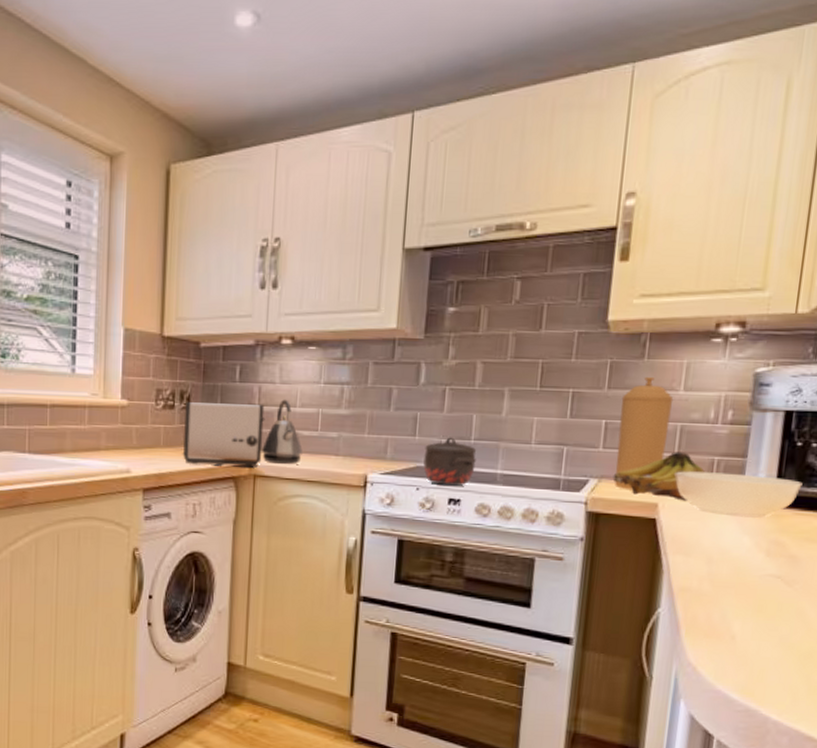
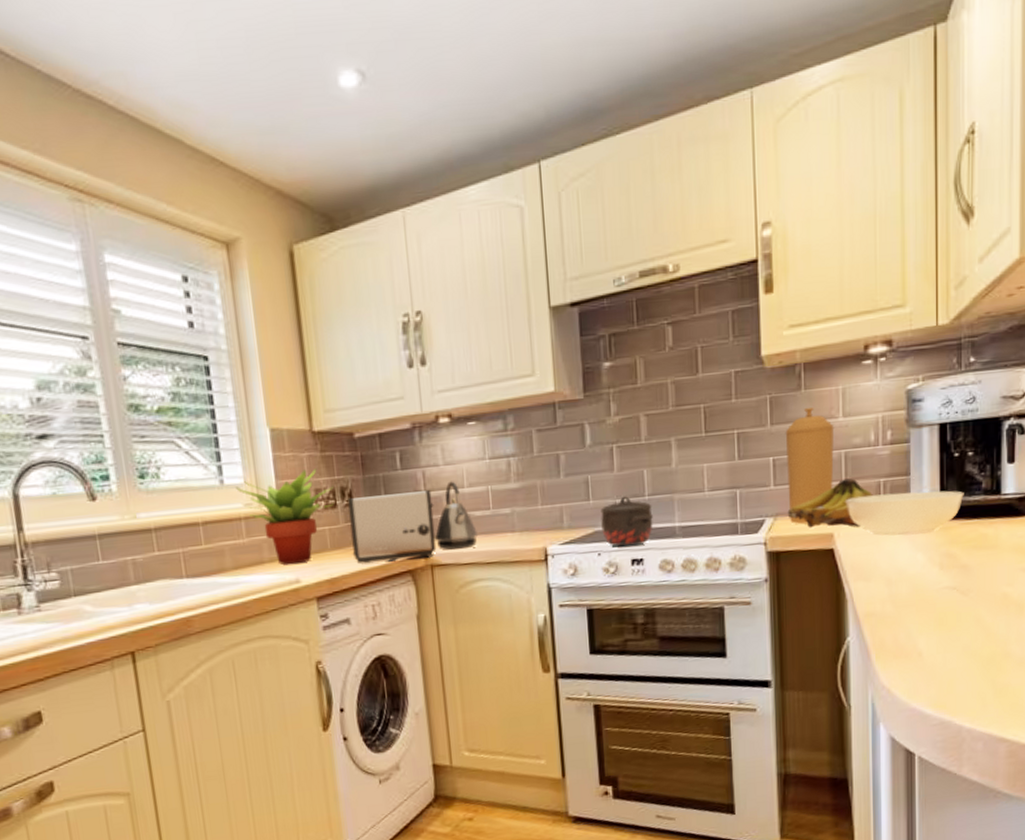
succulent plant: none [85,370,174,455] -> present [236,468,334,565]

